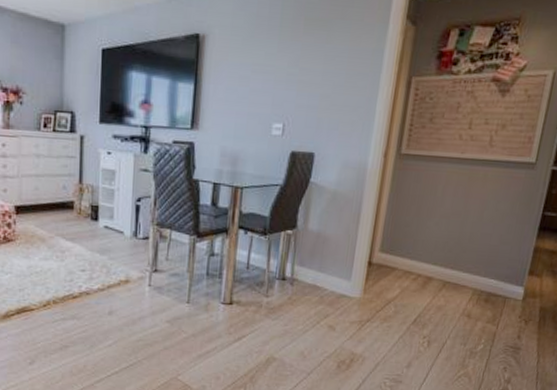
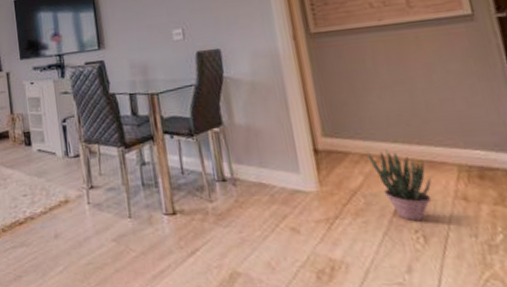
potted plant: none [409,270,451,330] -> present [367,149,432,222]

